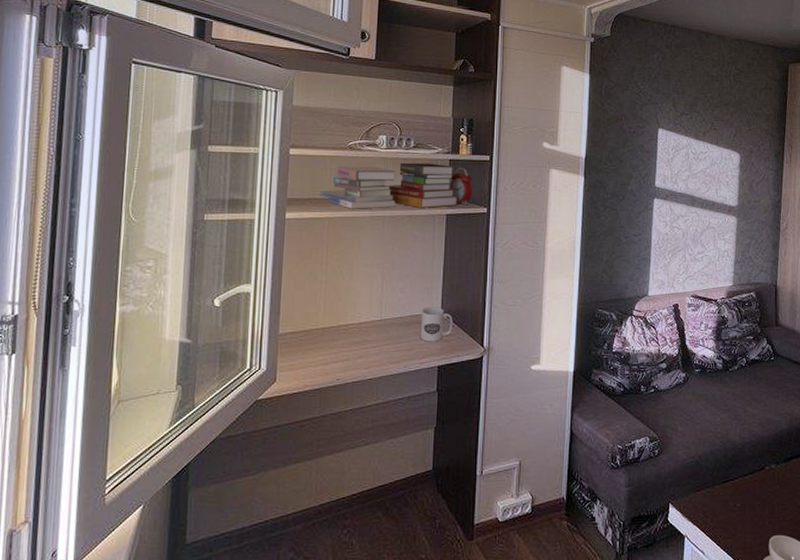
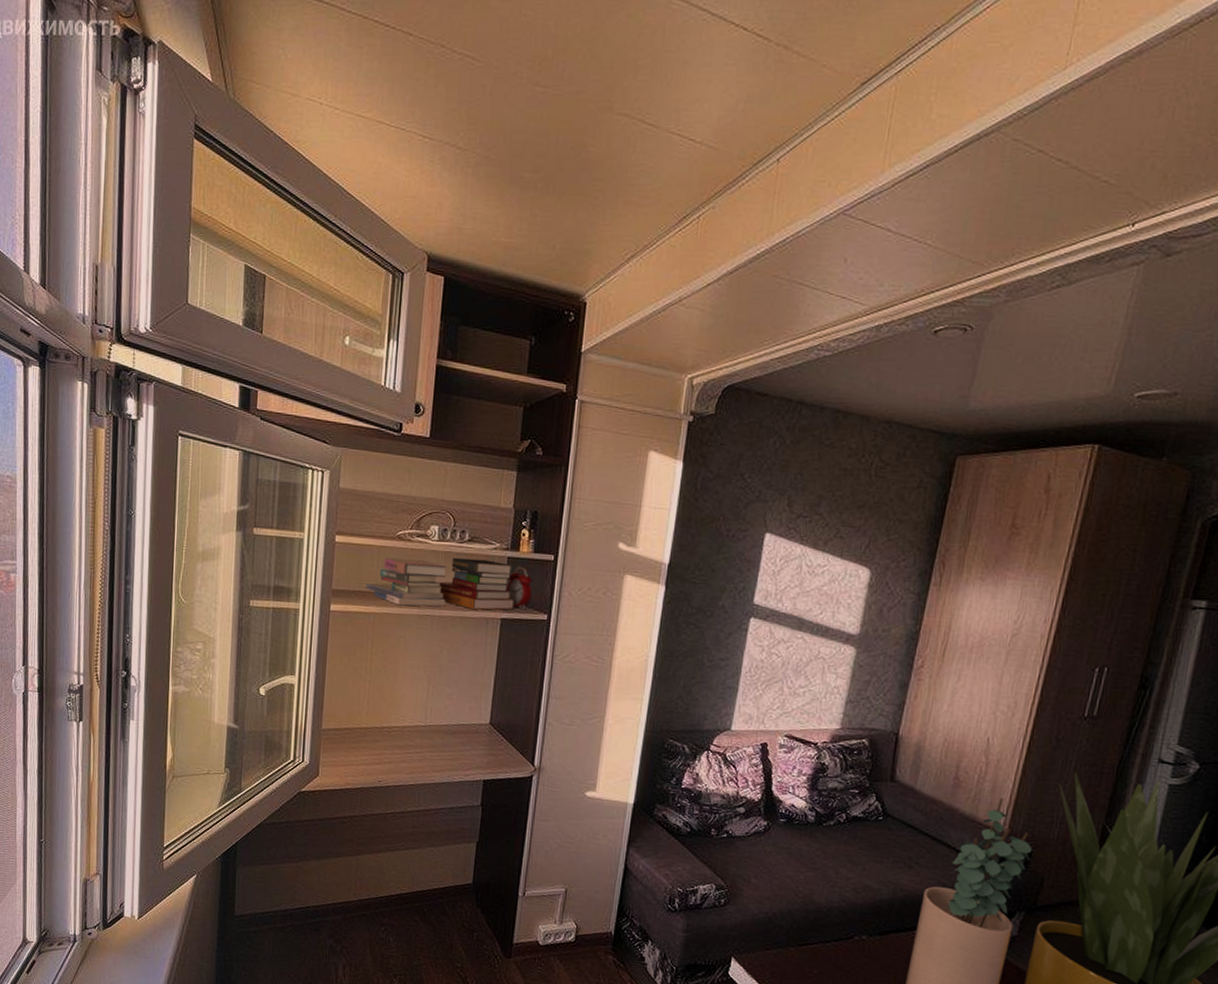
mug: present [420,307,454,342] -> none [466,717,503,755]

